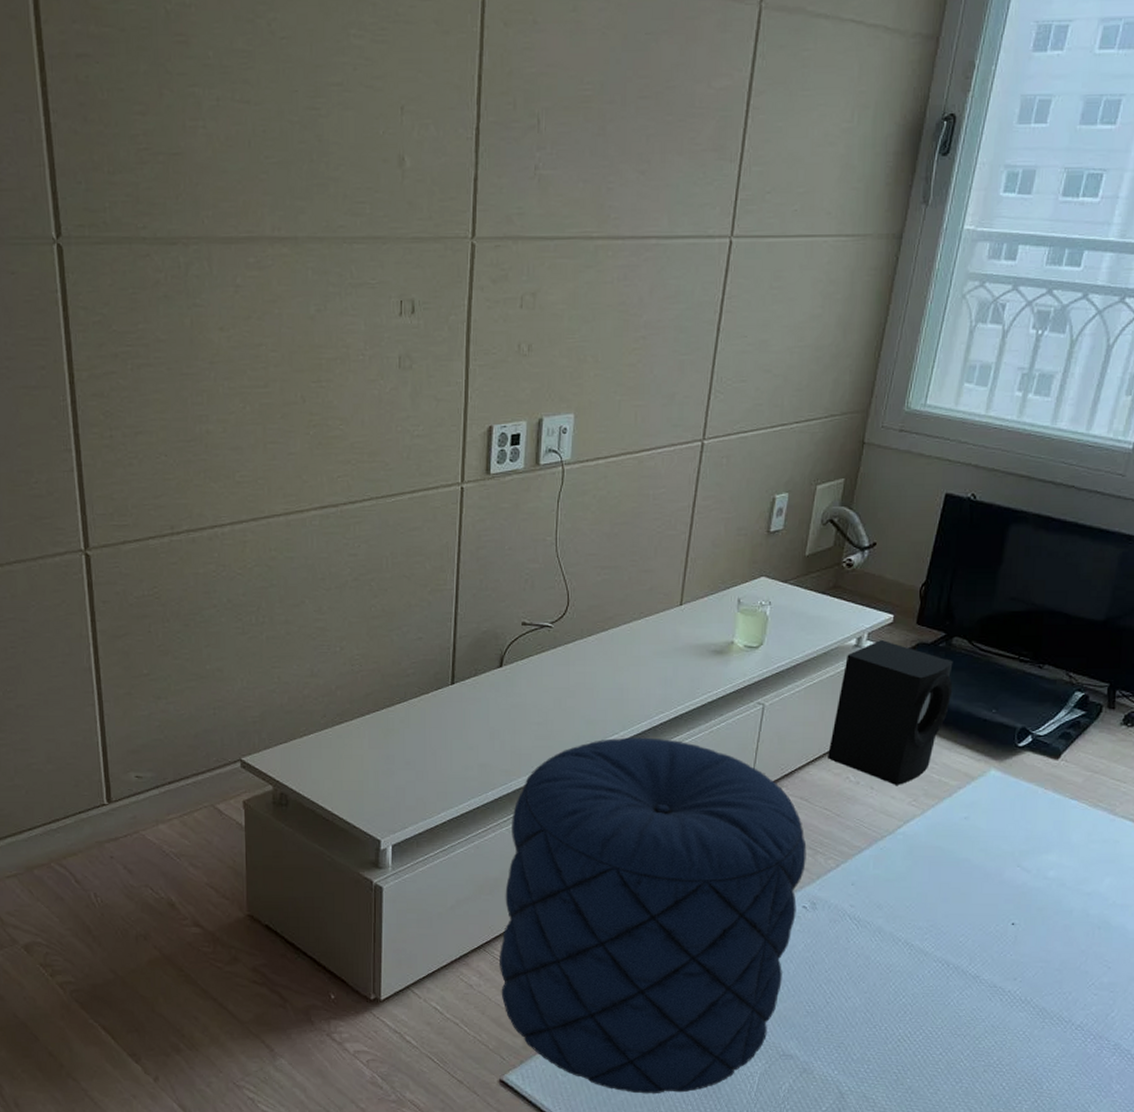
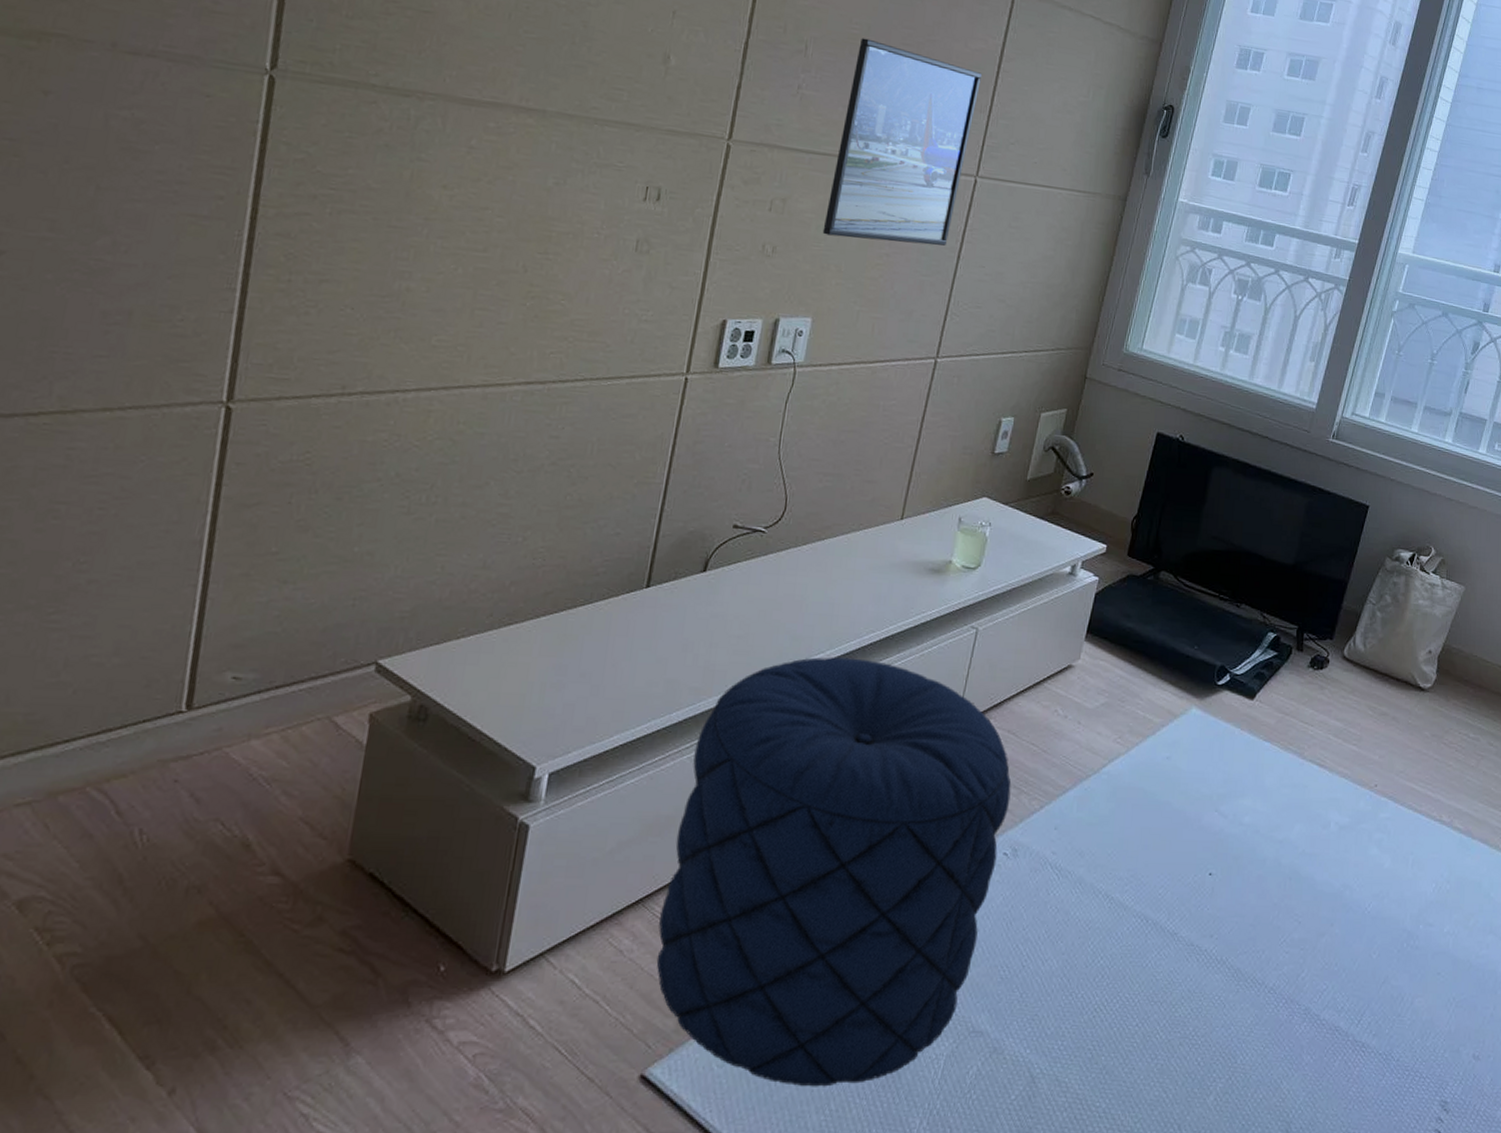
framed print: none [576,98,730,325] -> present [822,38,983,246]
speaker: present [828,640,953,785] -> none [1037,569,1160,721]

